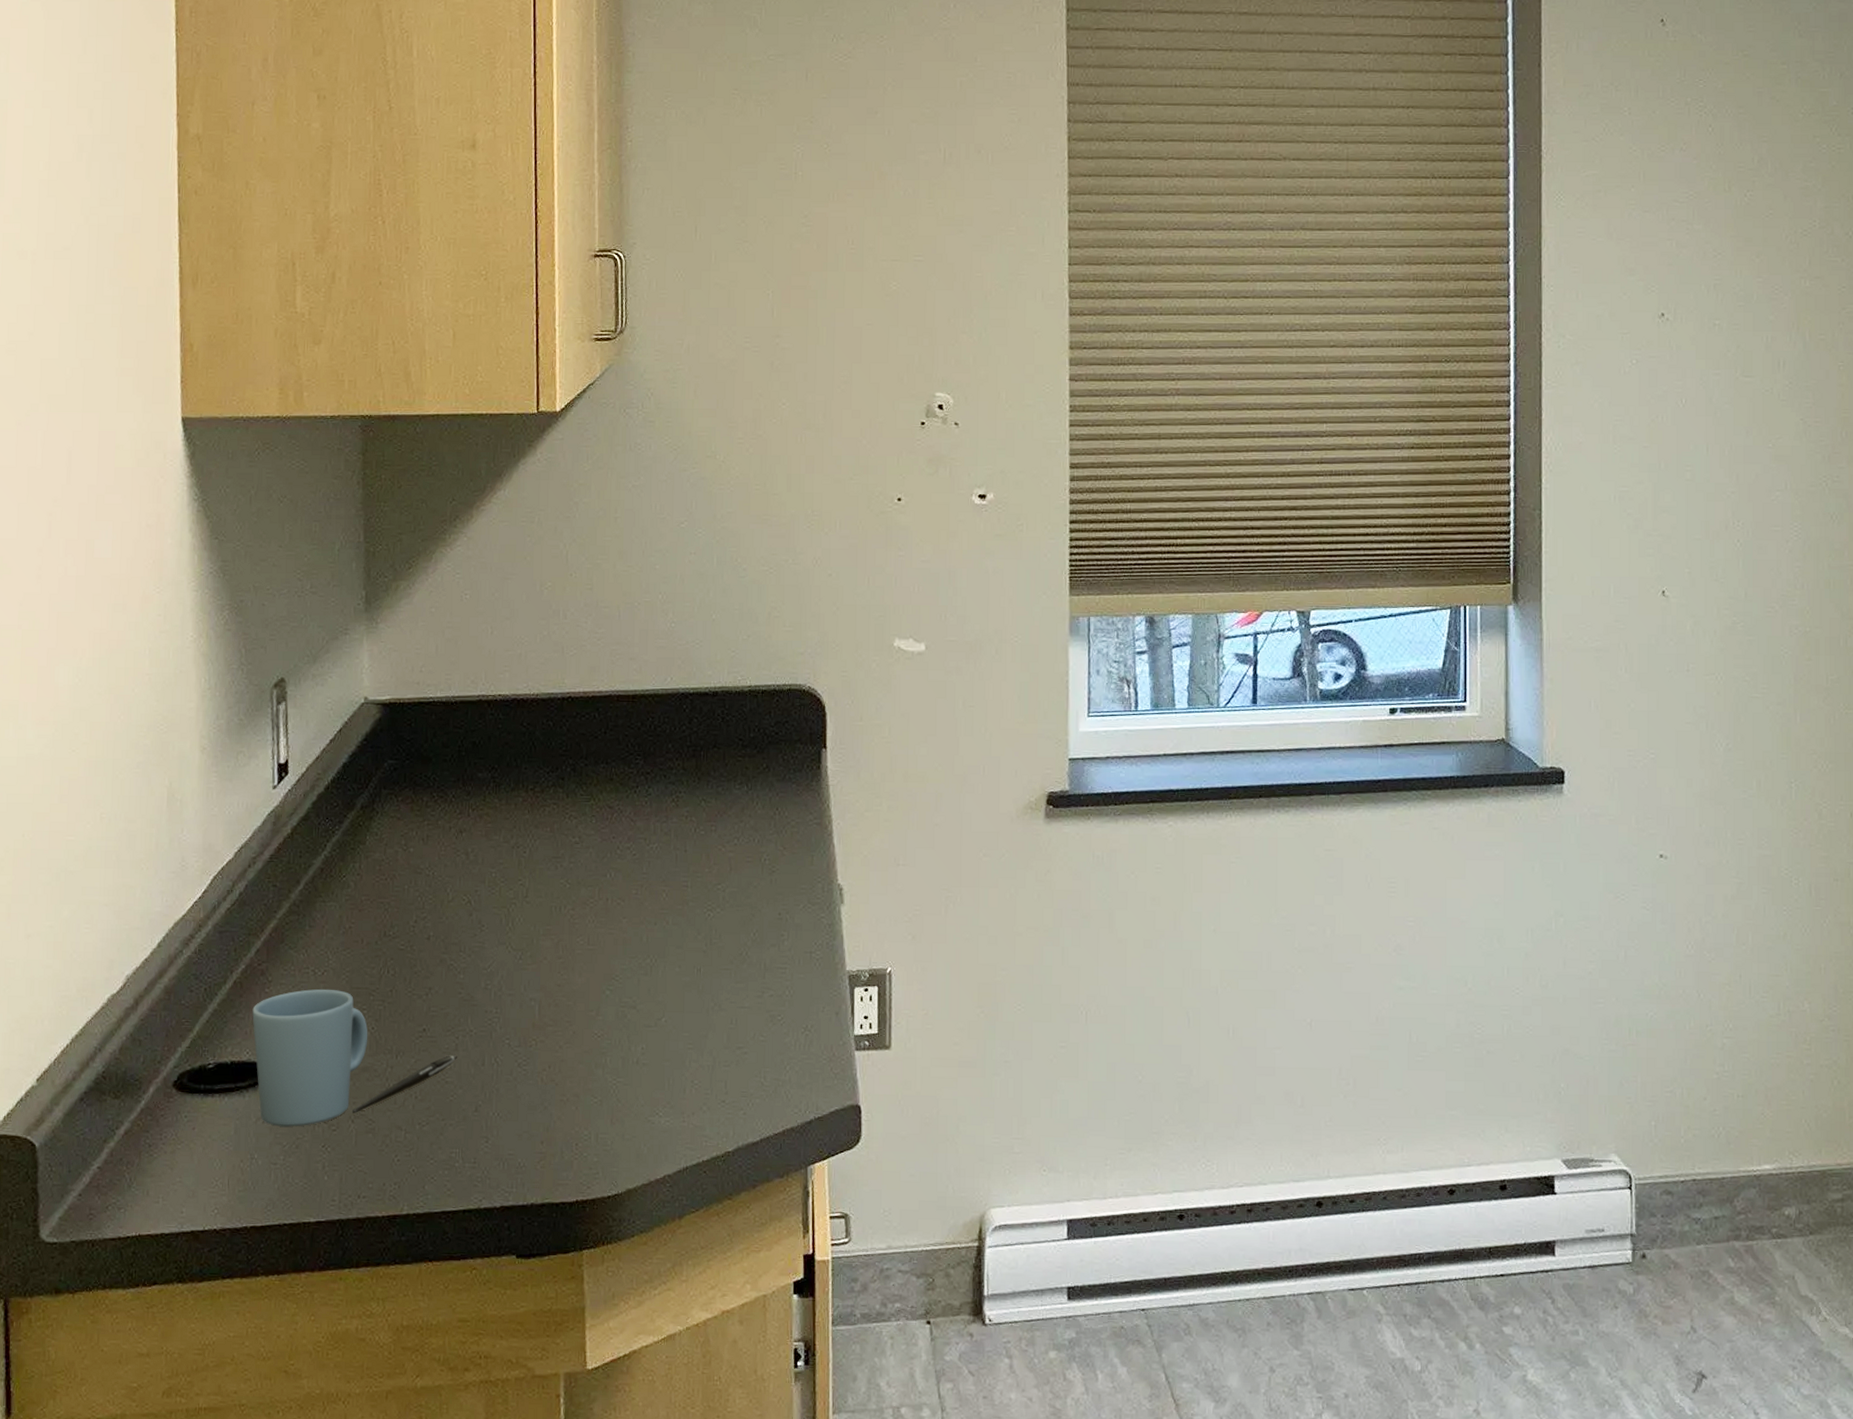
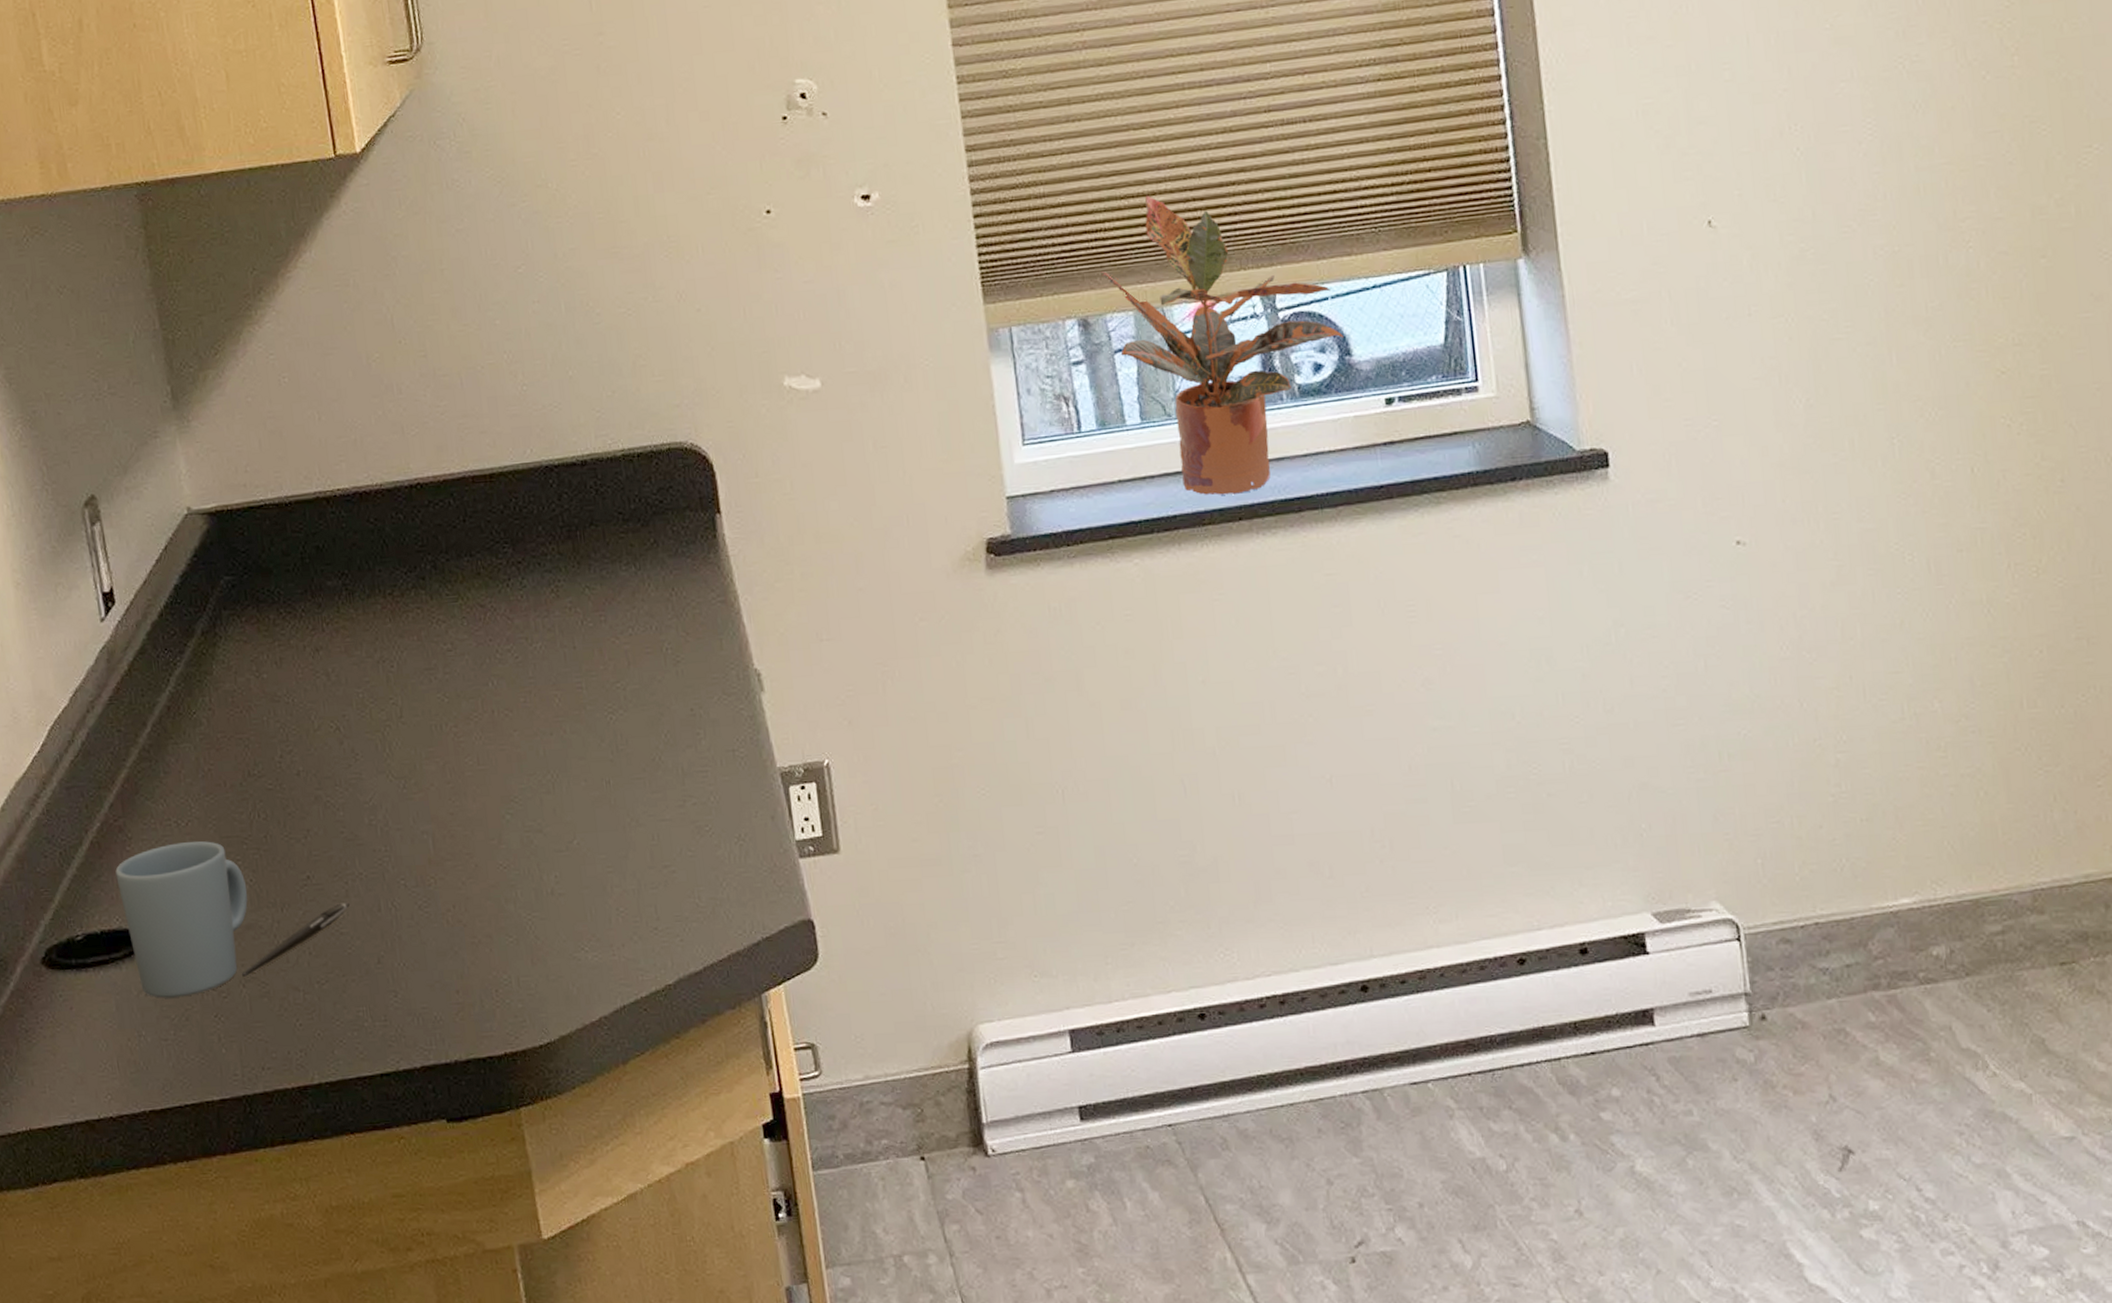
potted plant: none [1169,520,1362,775] -> present [1101,195,1344,495]

